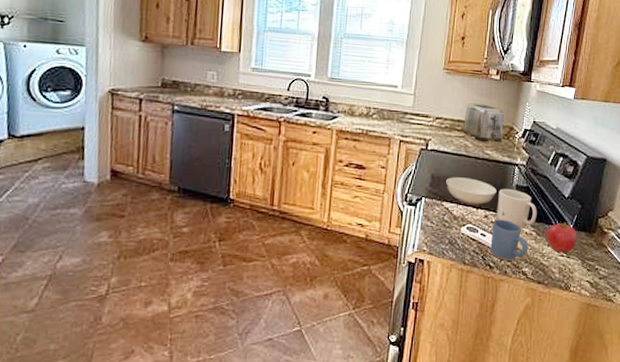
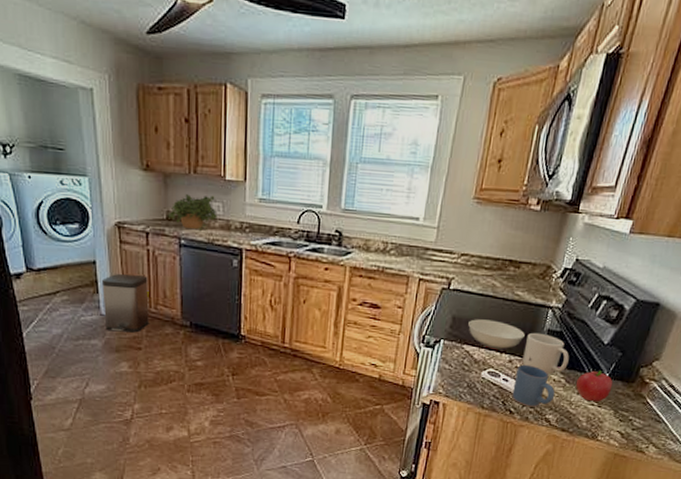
pedal bin: none [87,140,138,200] -> present [102,274,149,333]
potted plant: none [162,64,212,98] -> present [167,194,218,232]
toaster: present [462,103,504,142] -> none [490,238,542,282]

